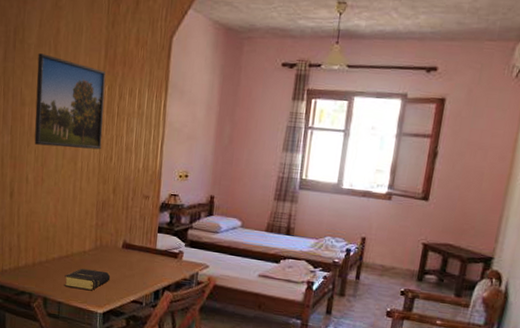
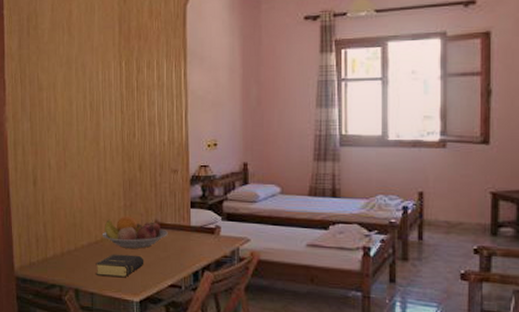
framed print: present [34,53,106,150] -> none [52,37,123,128]
fruit bowl: none [72,234,135,266] -> present [101,216,168,249]

